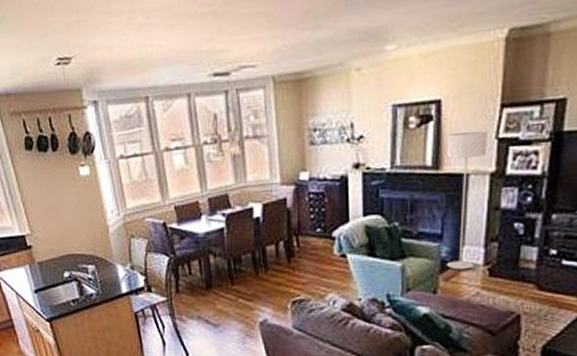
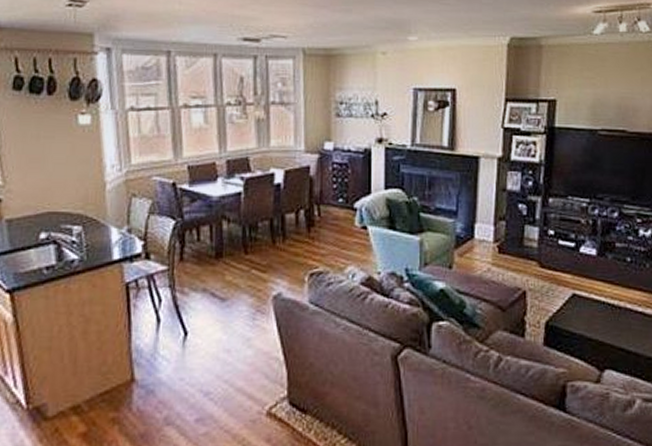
floor lamp: present [446,131,487,270] -> none [460,119,495,246]

